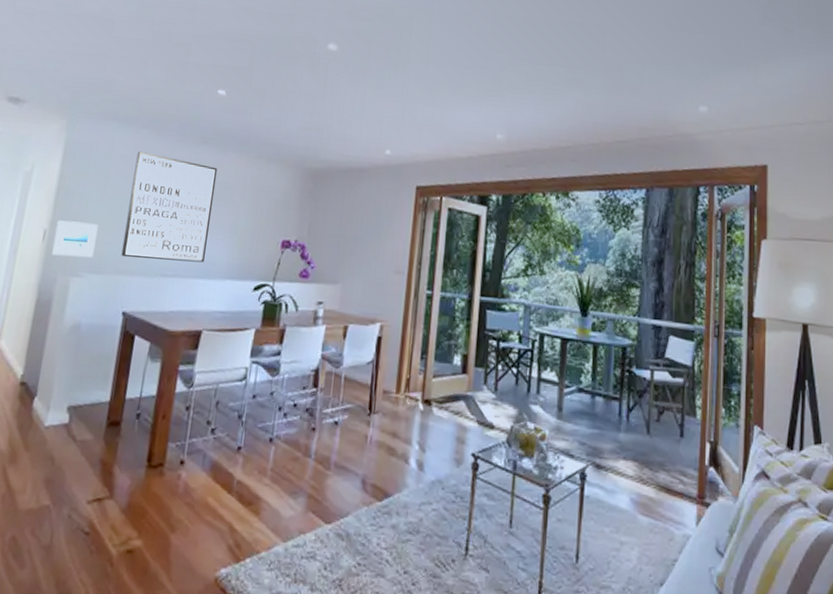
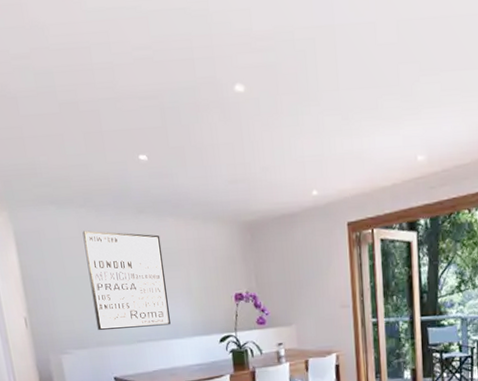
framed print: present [51,220,99,258] -> none [33,305,74,339]

